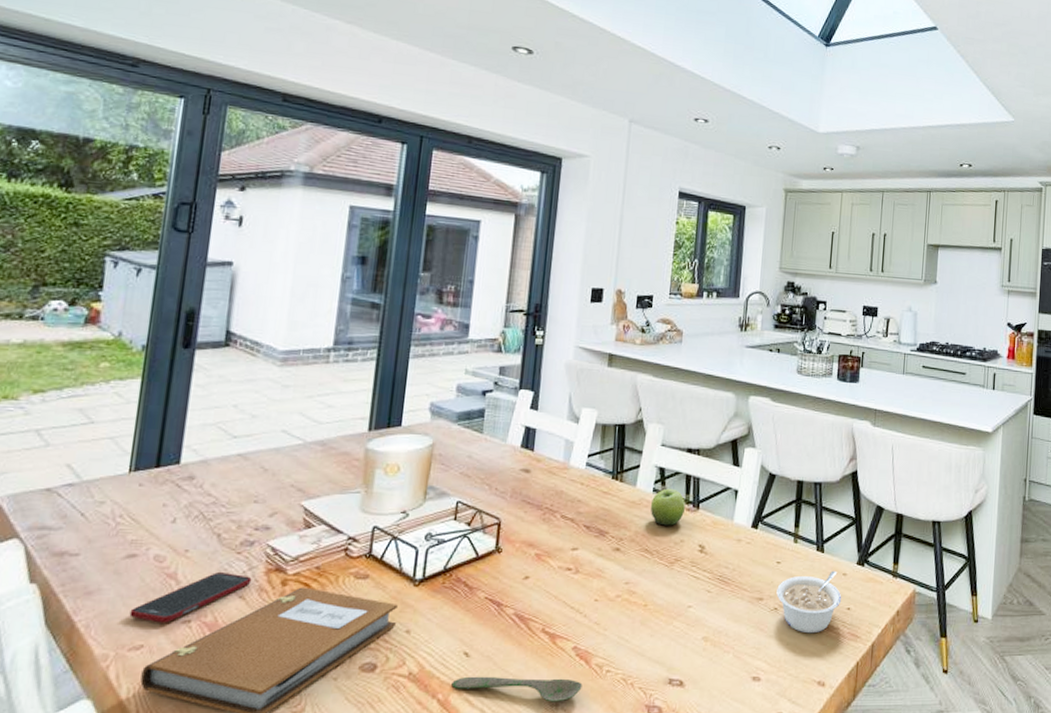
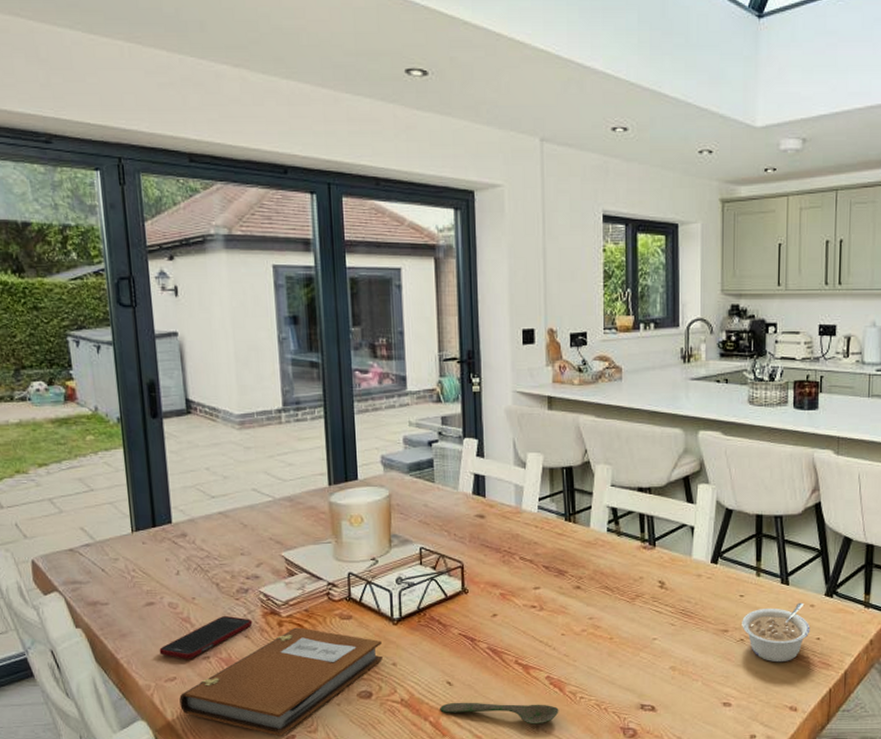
fruit: present [650,488,685,526] -> none [606,527,641,564]

